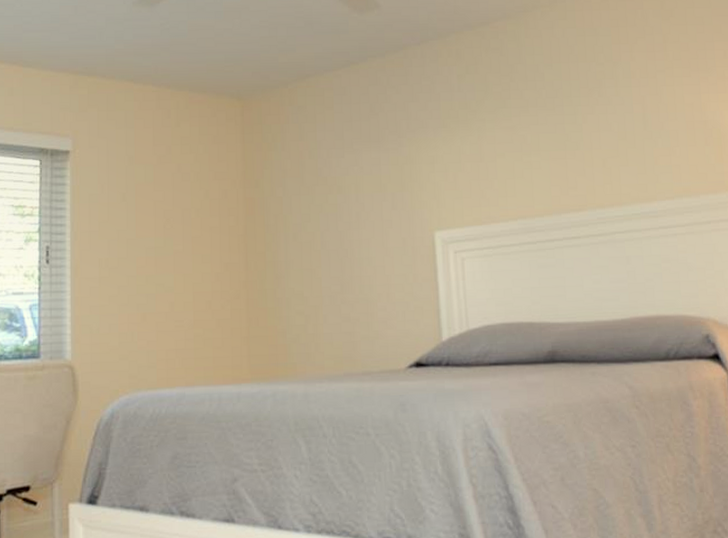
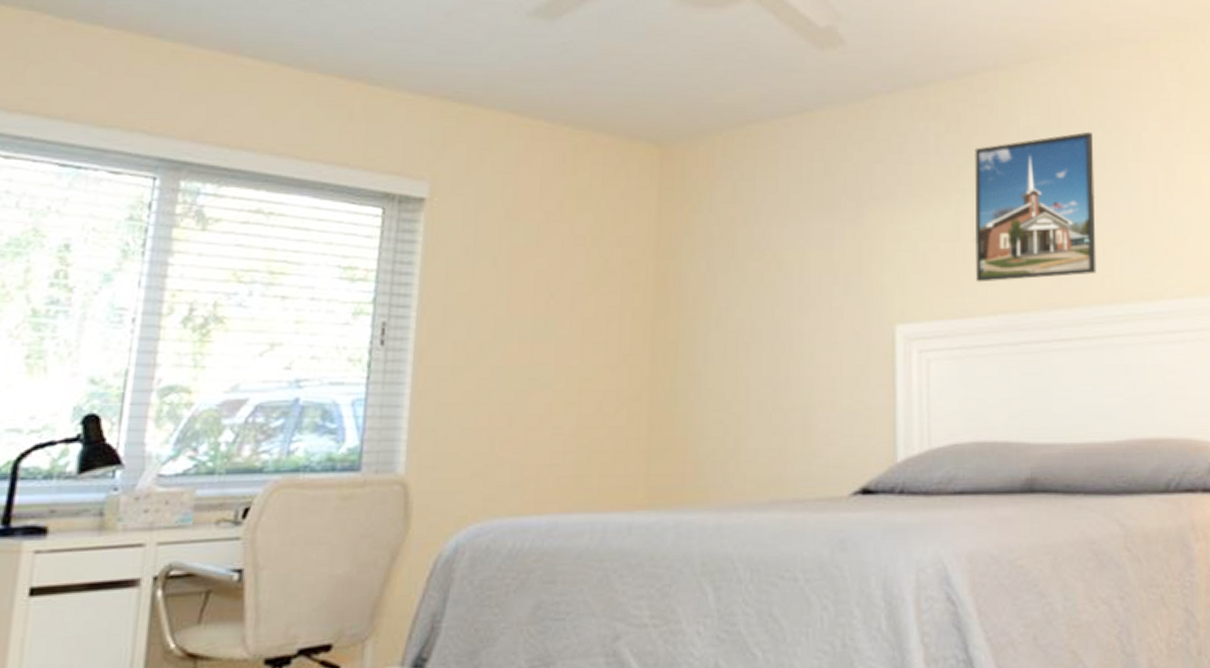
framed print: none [490,65,598,194] -> present [974,131,1096,282]

